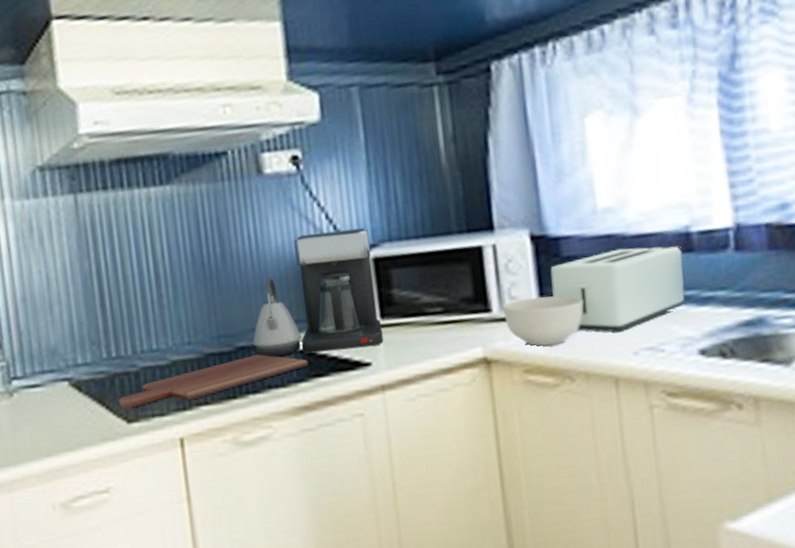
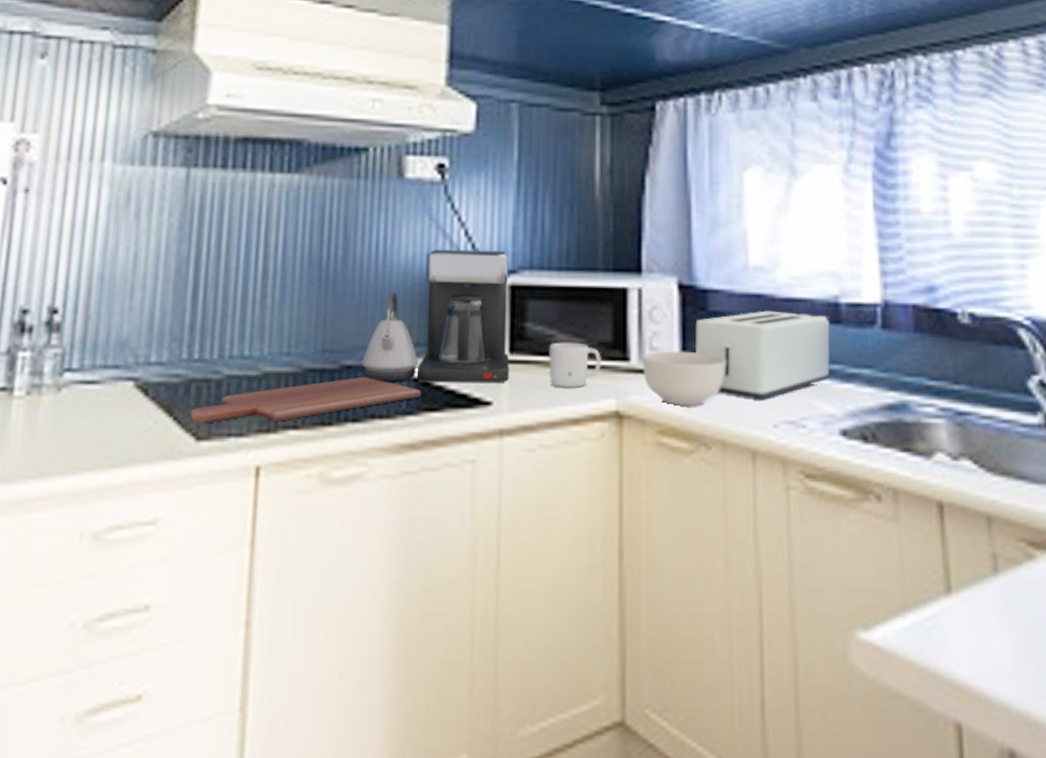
mug: none [416,301,466,343] -> present [549,342,601,388]

